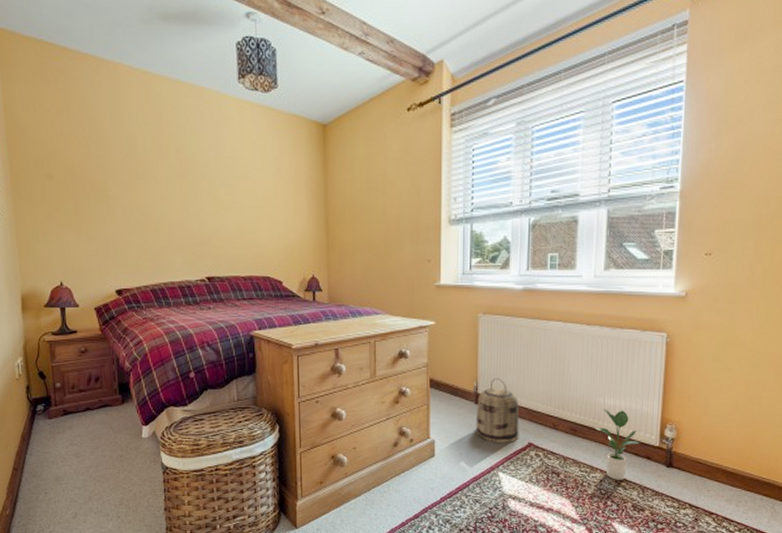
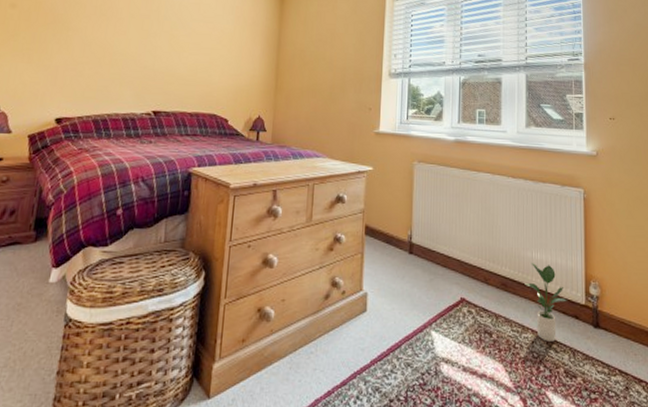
basket: present [475,378,519,442] -> none [409,227,452,297]

